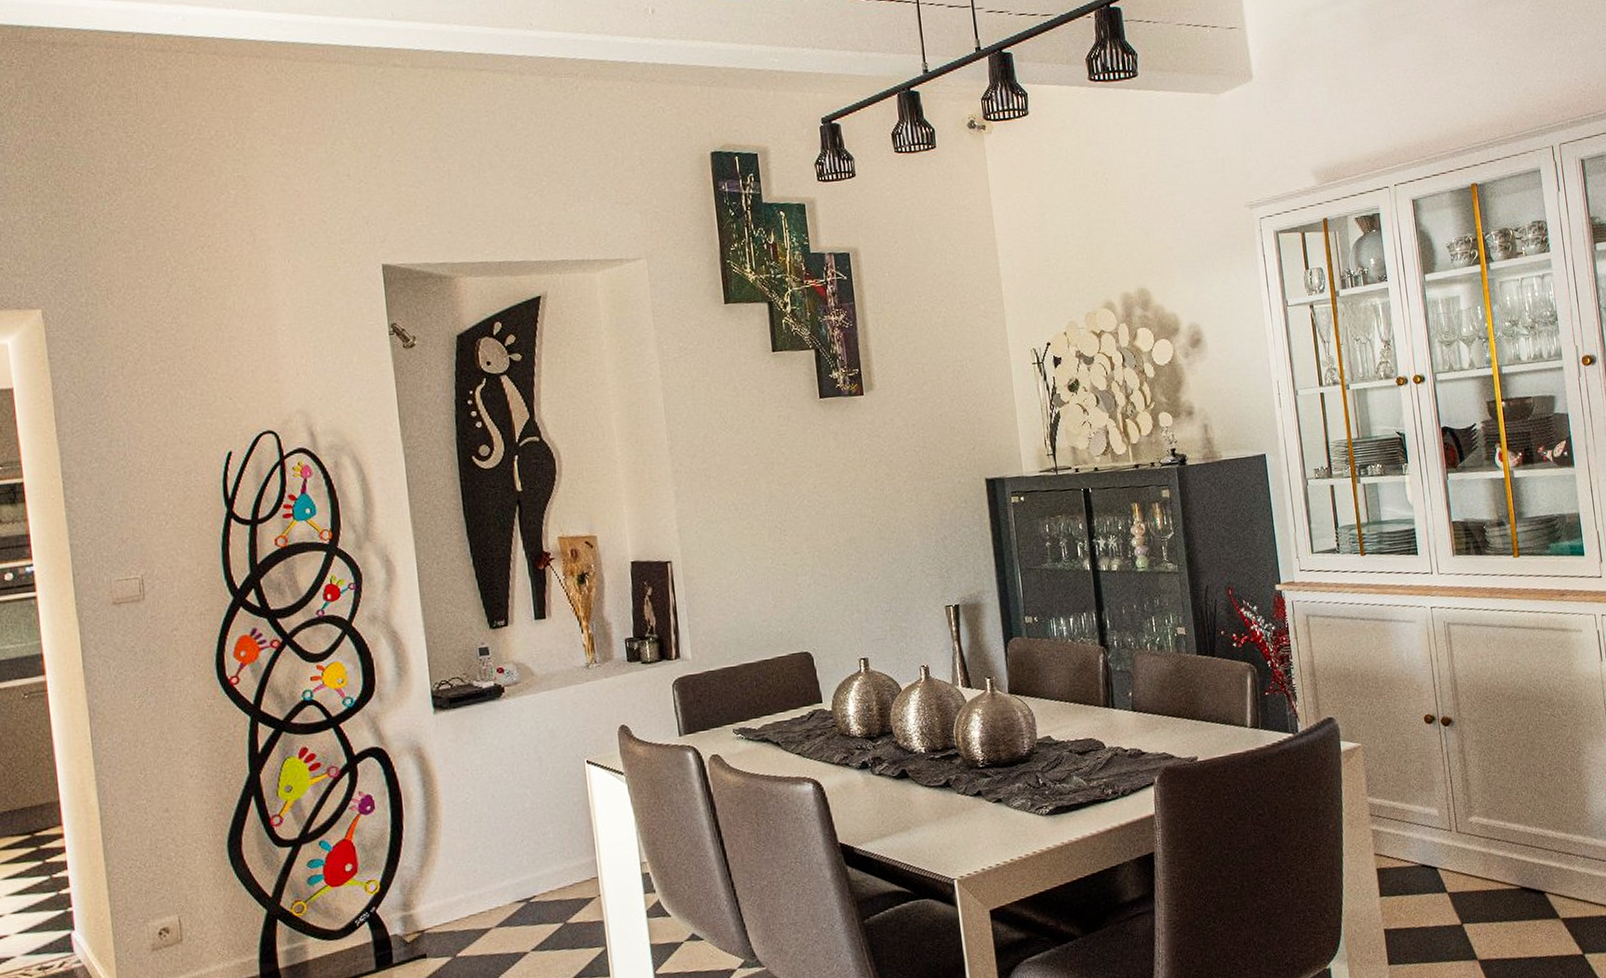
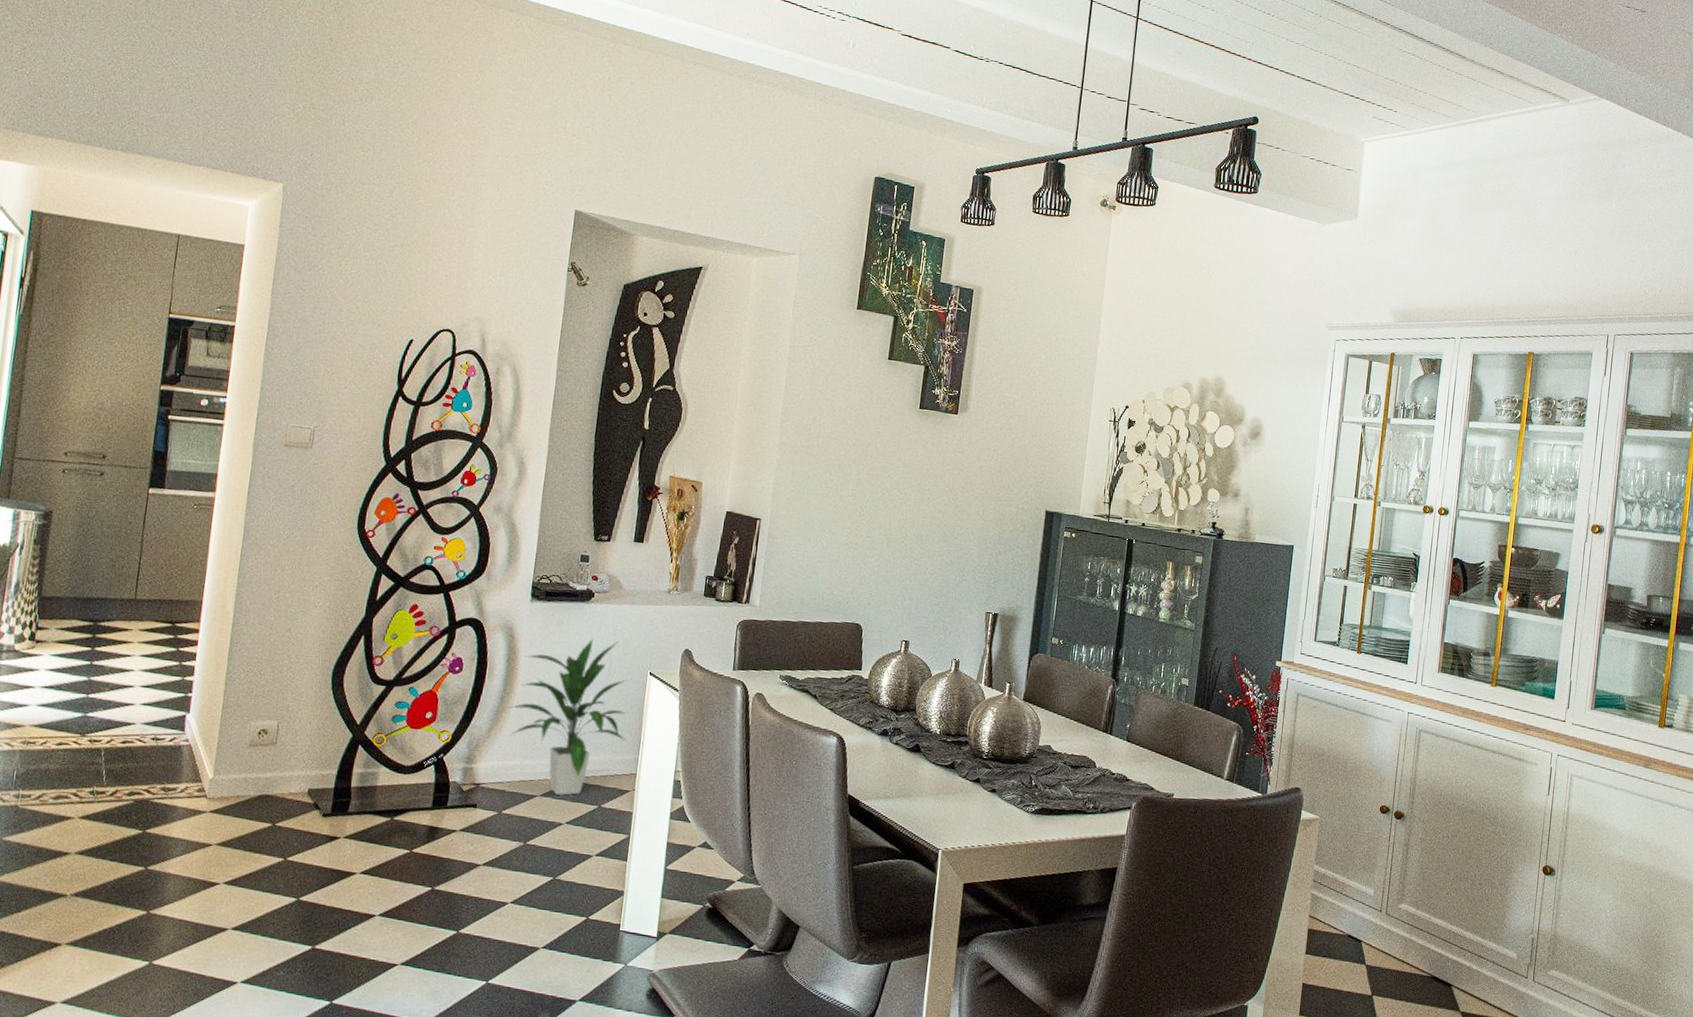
indoor plant: none [435,734,579,922] -> present [507,638,627,796]

